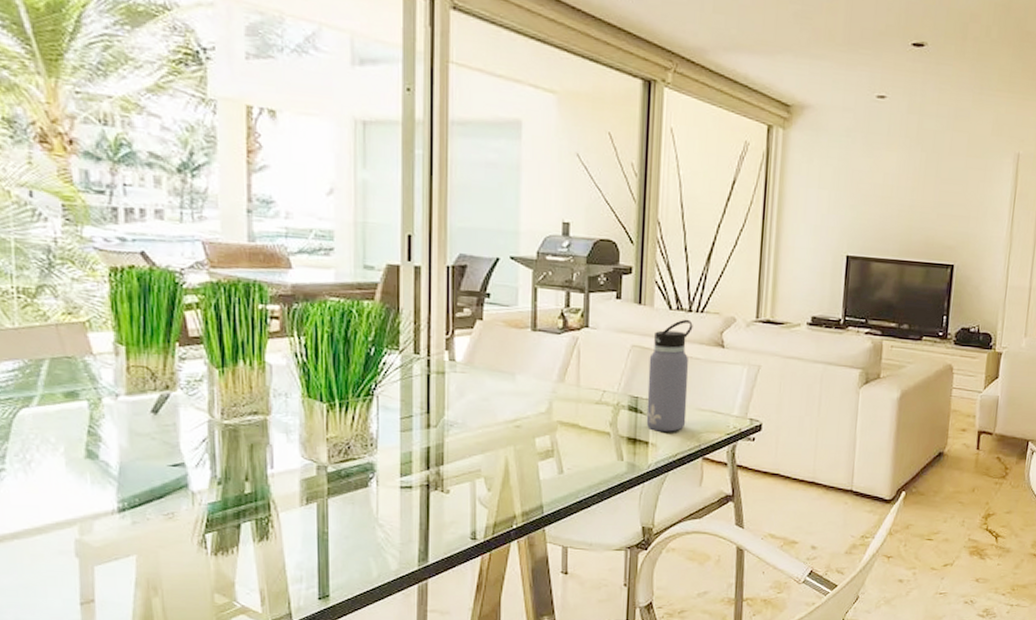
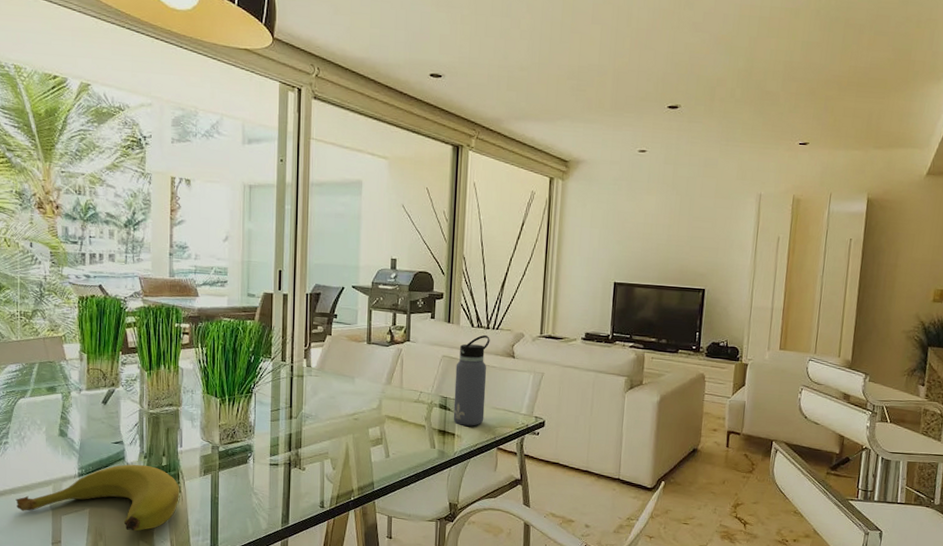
banana: none [20,493,273,582] -> present [15,464,180,531]

